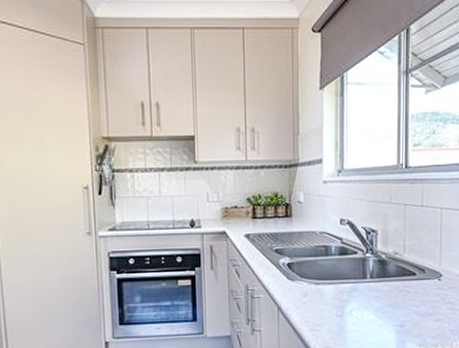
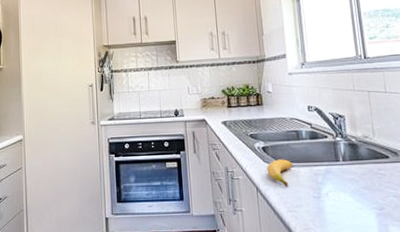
banana: none [290,276,319,305] -> present [266,159,293,186]

